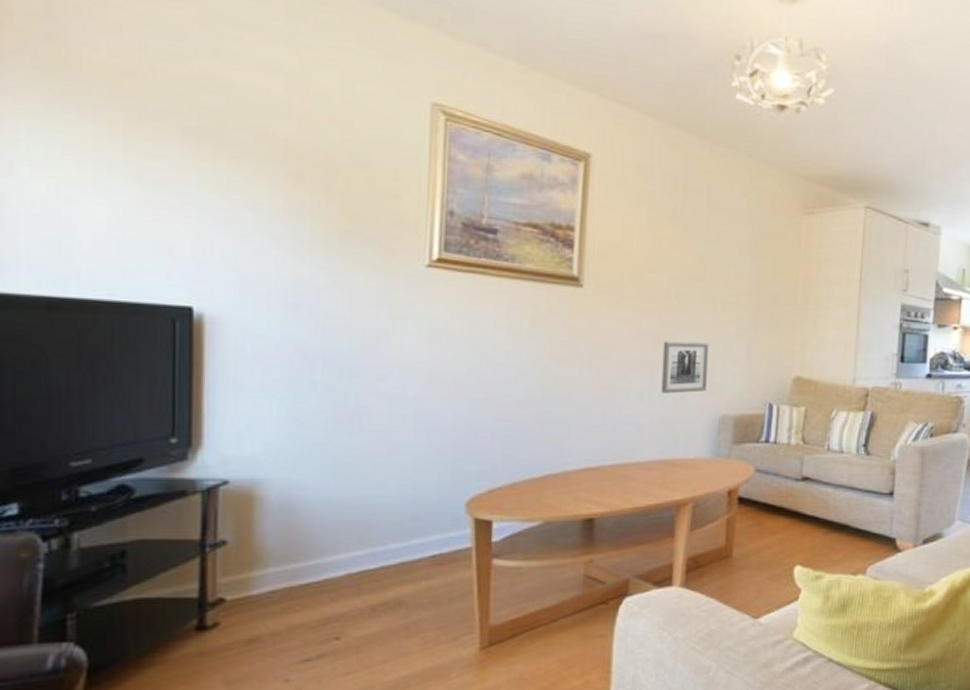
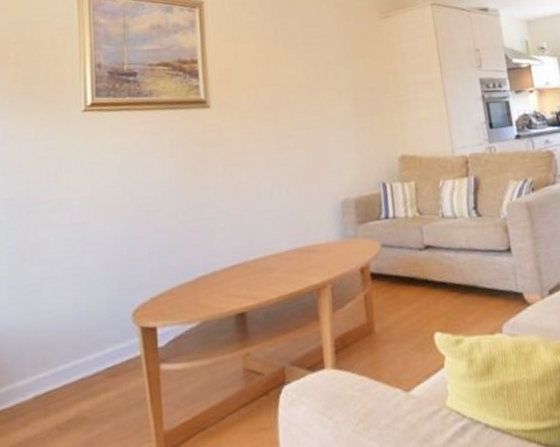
wall art: present [661,341,710,394] -> none [283,138,327,188]

